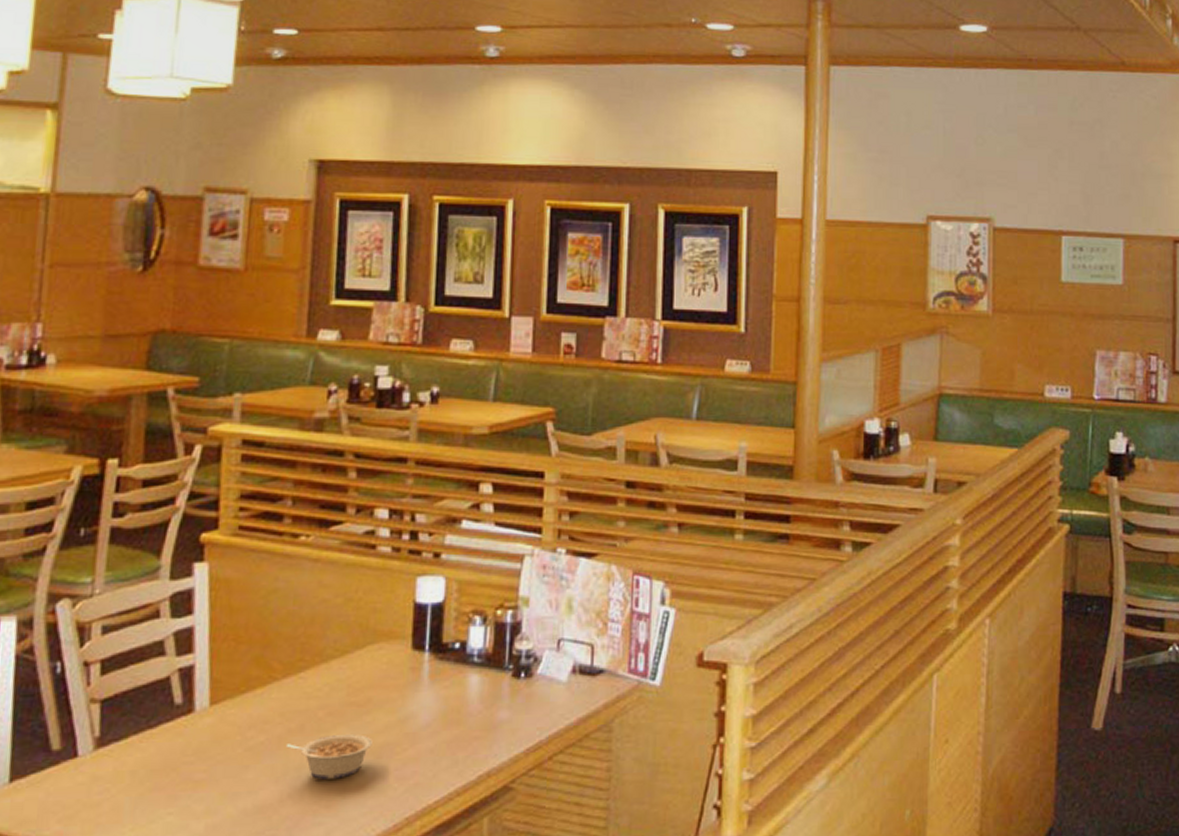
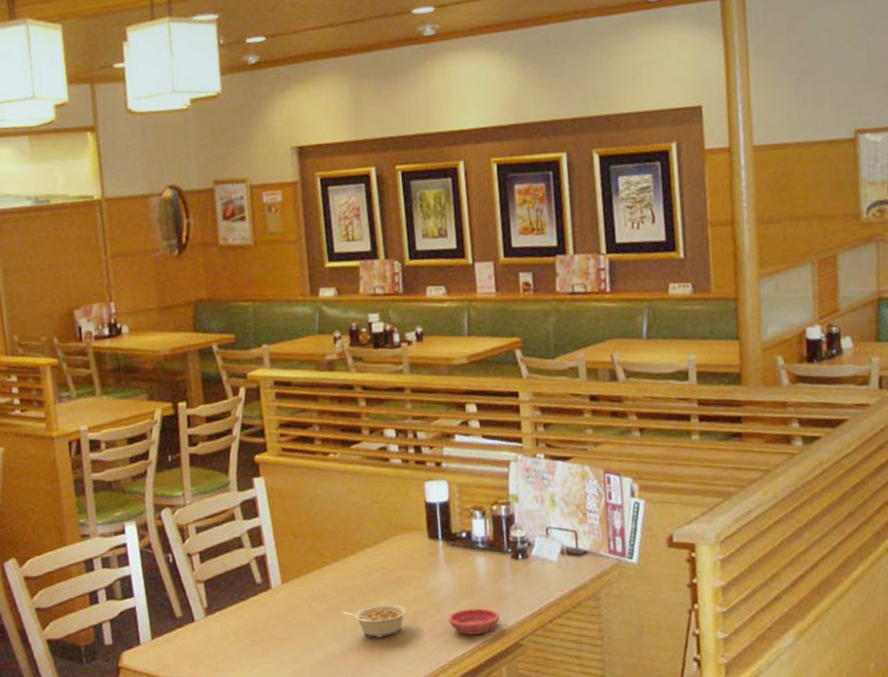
saucer: none [424,741,488,776] -> present [448,608,500,635]

